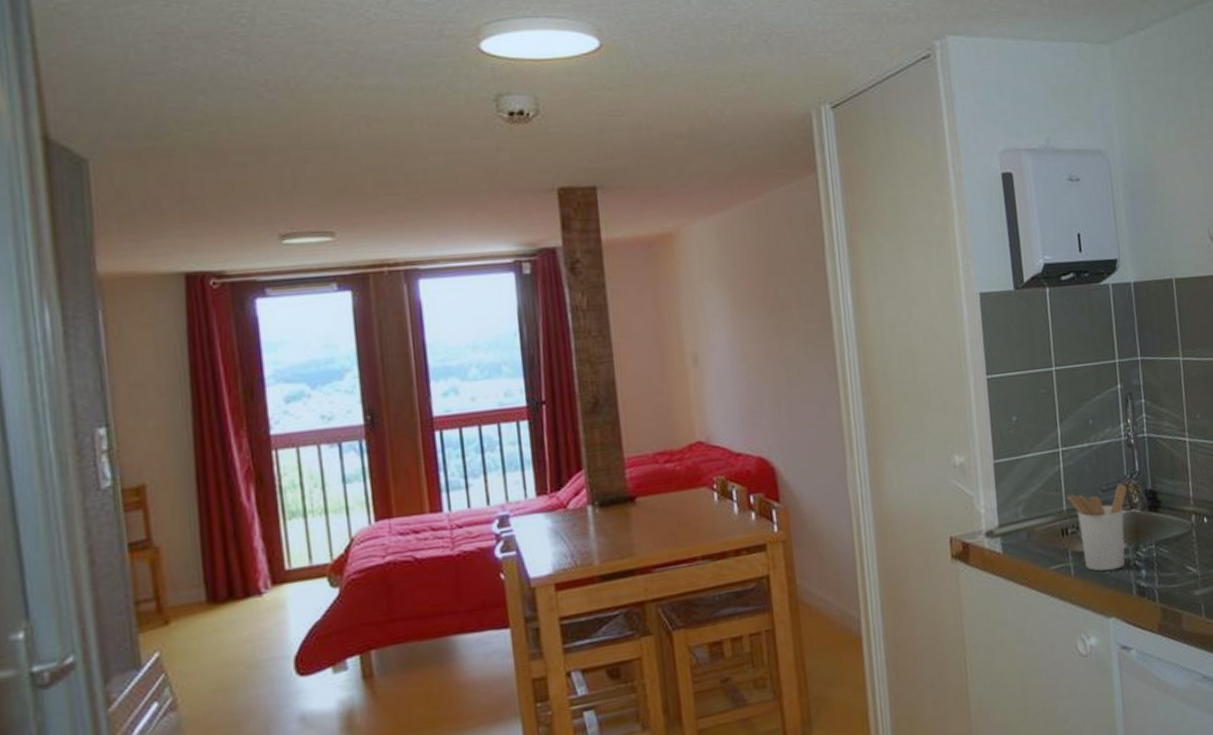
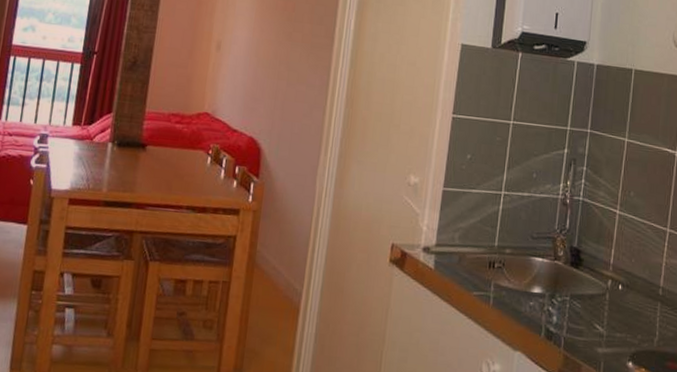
utensil holder: present [1067,483,1127,571] -> none [500,233,555,310]

